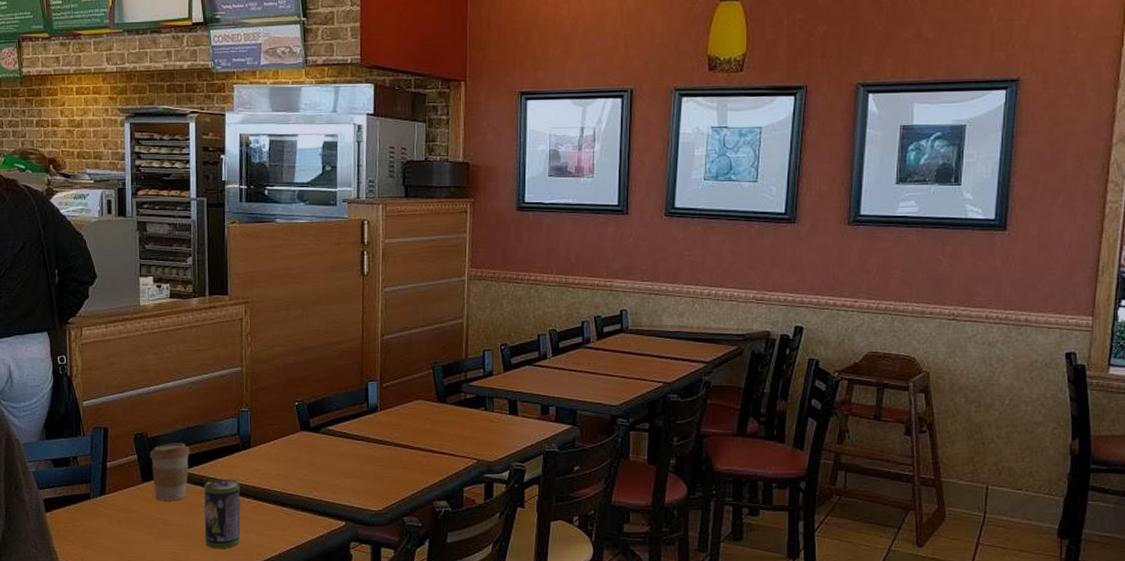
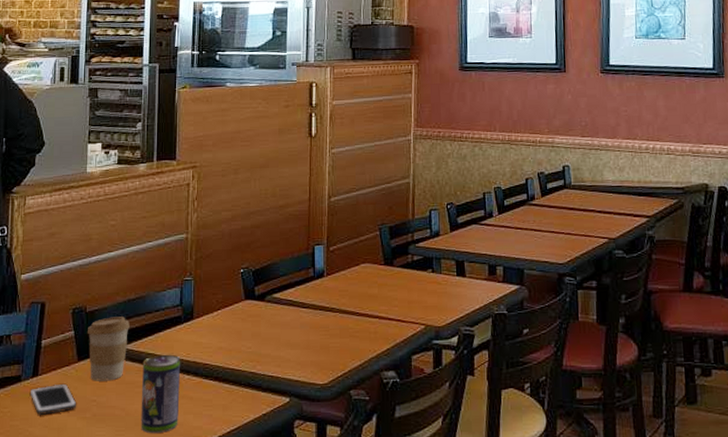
cell phone: none [99,502,144,529] -> present [29,383,77,415]

